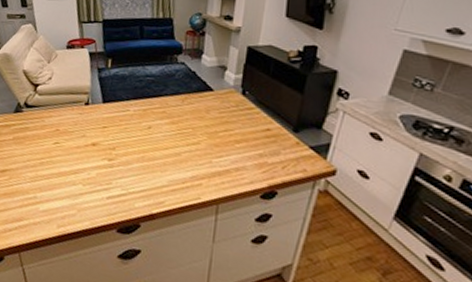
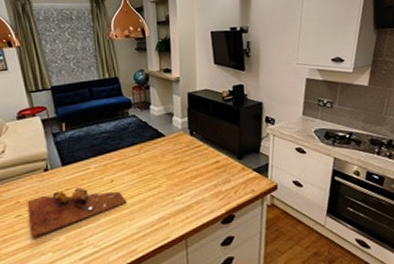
cutting board: none [65,126,162,167] -> present [27,187,127,237]

